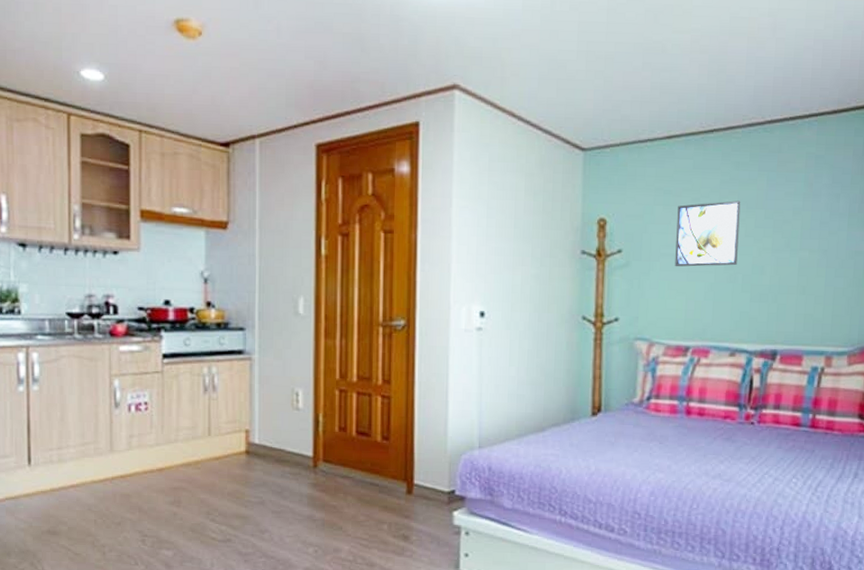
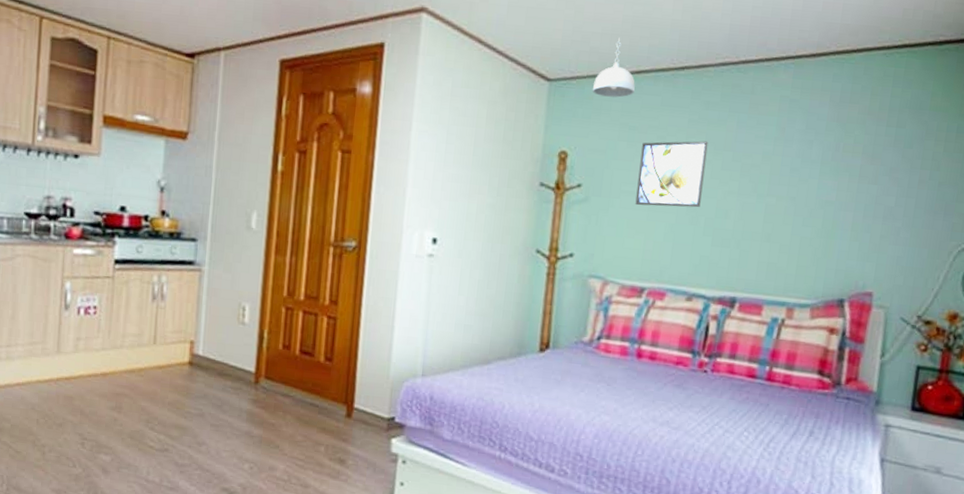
pendant light: none [626,104,667,163] -> present [592,38,635,98]

